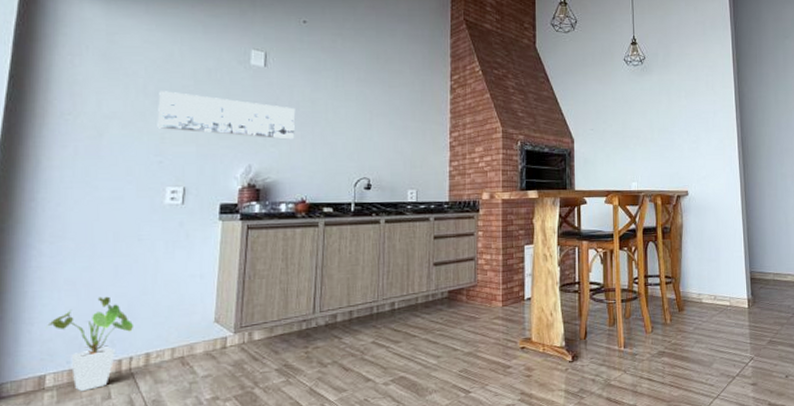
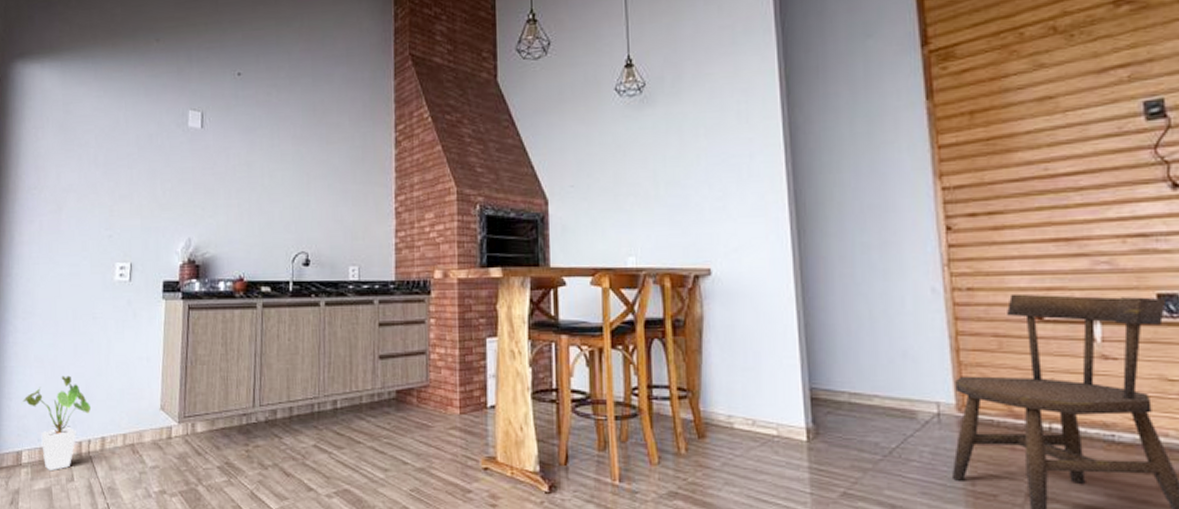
wall art: present [157,91,296,140] -> none [106,160,232,209]

